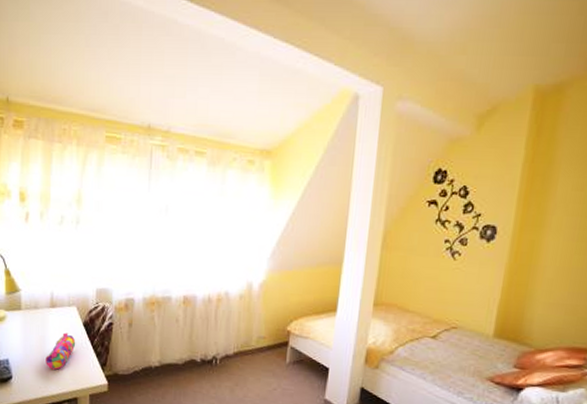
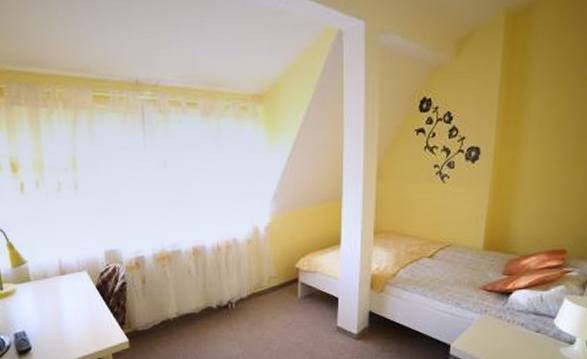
pencil case: present [46,332,76,370] -> none [63,298,92,335]

